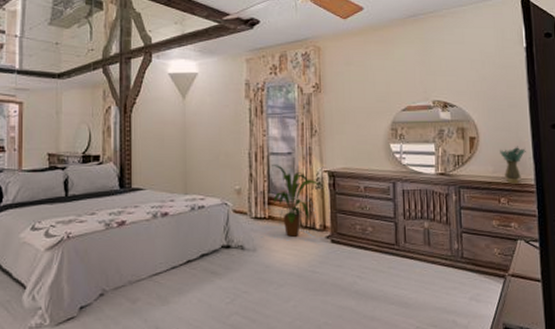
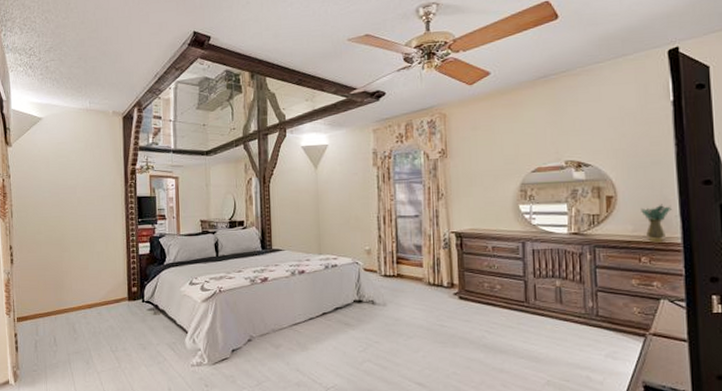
house plant: present [272,165,323,237] -> none [400,227,450,293]

